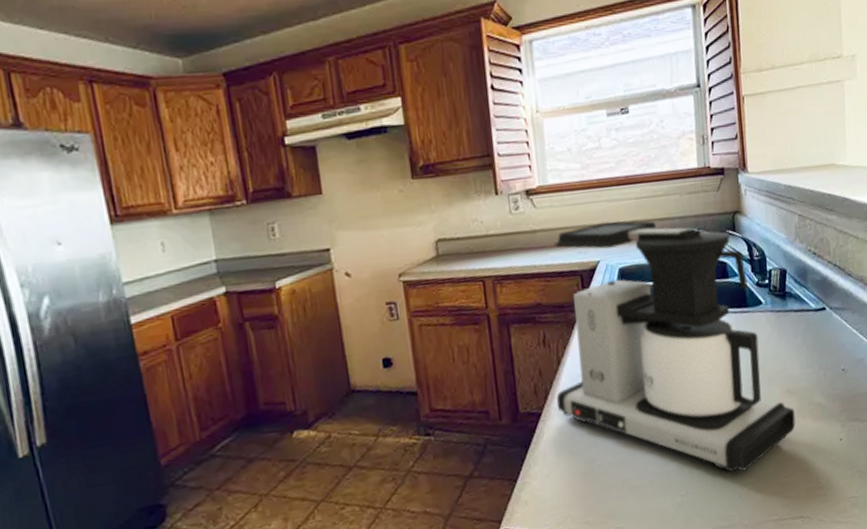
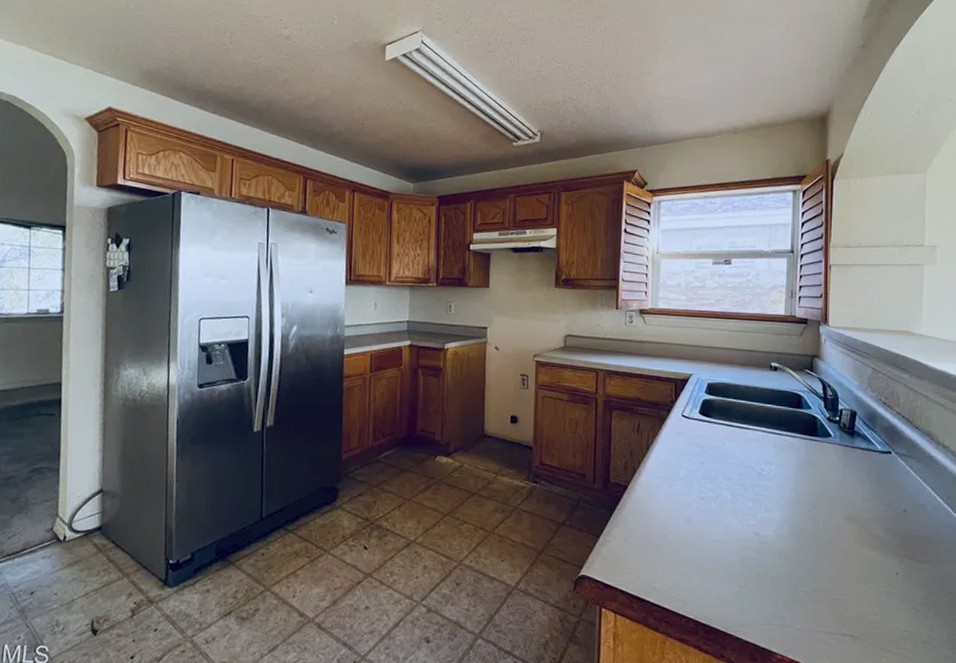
coffee maker: present [554,221,796,473] -> none [641,344,854,579]

